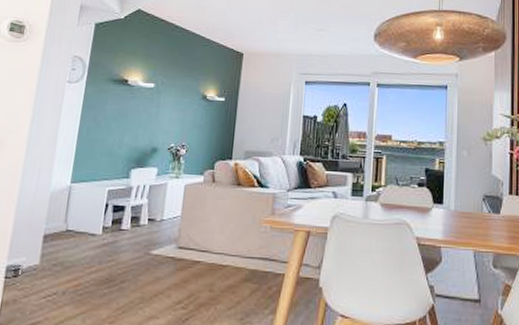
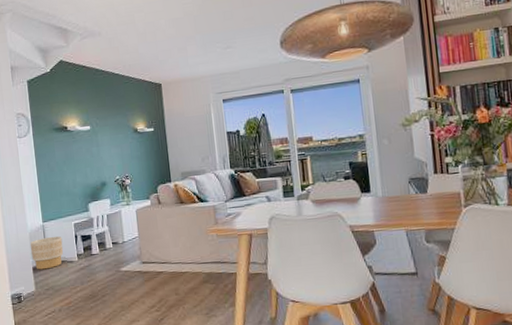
planter: none [46,201,90,240] -> present [30,236,64,270]

